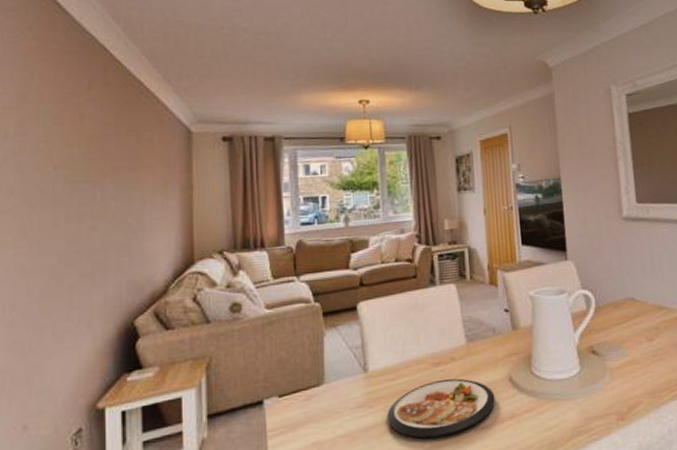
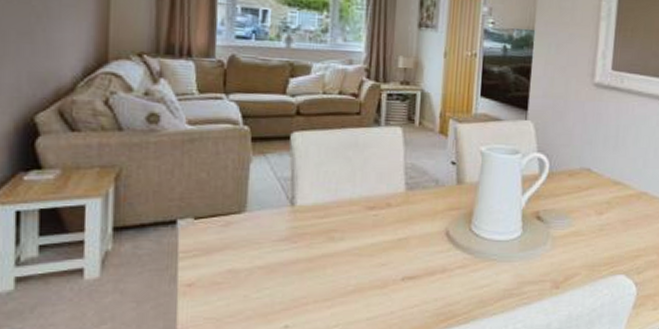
dish: present [387,378,495,439] -> none [310,225,428,281]

